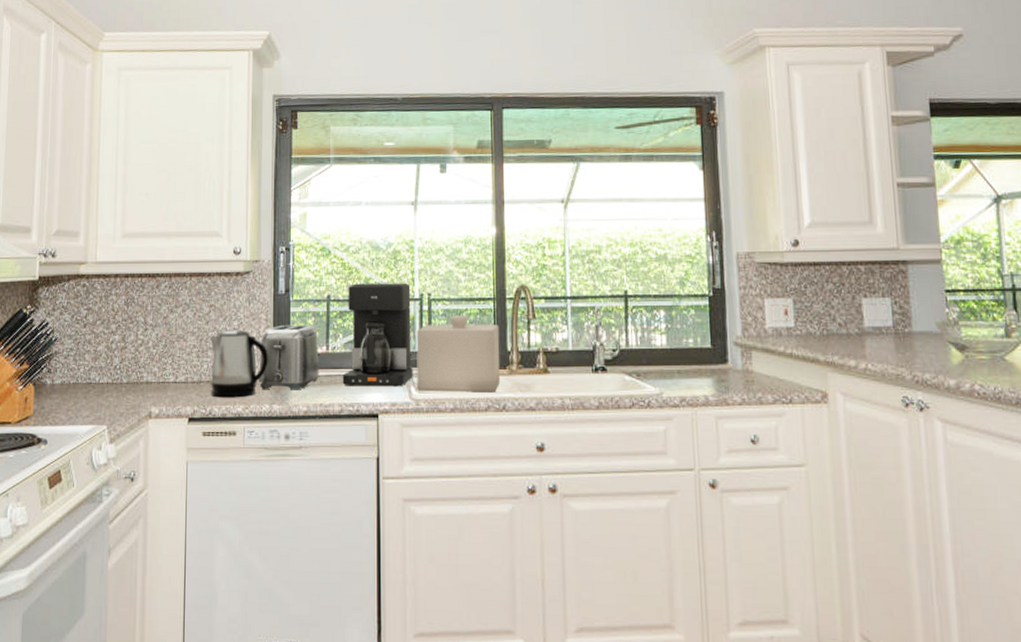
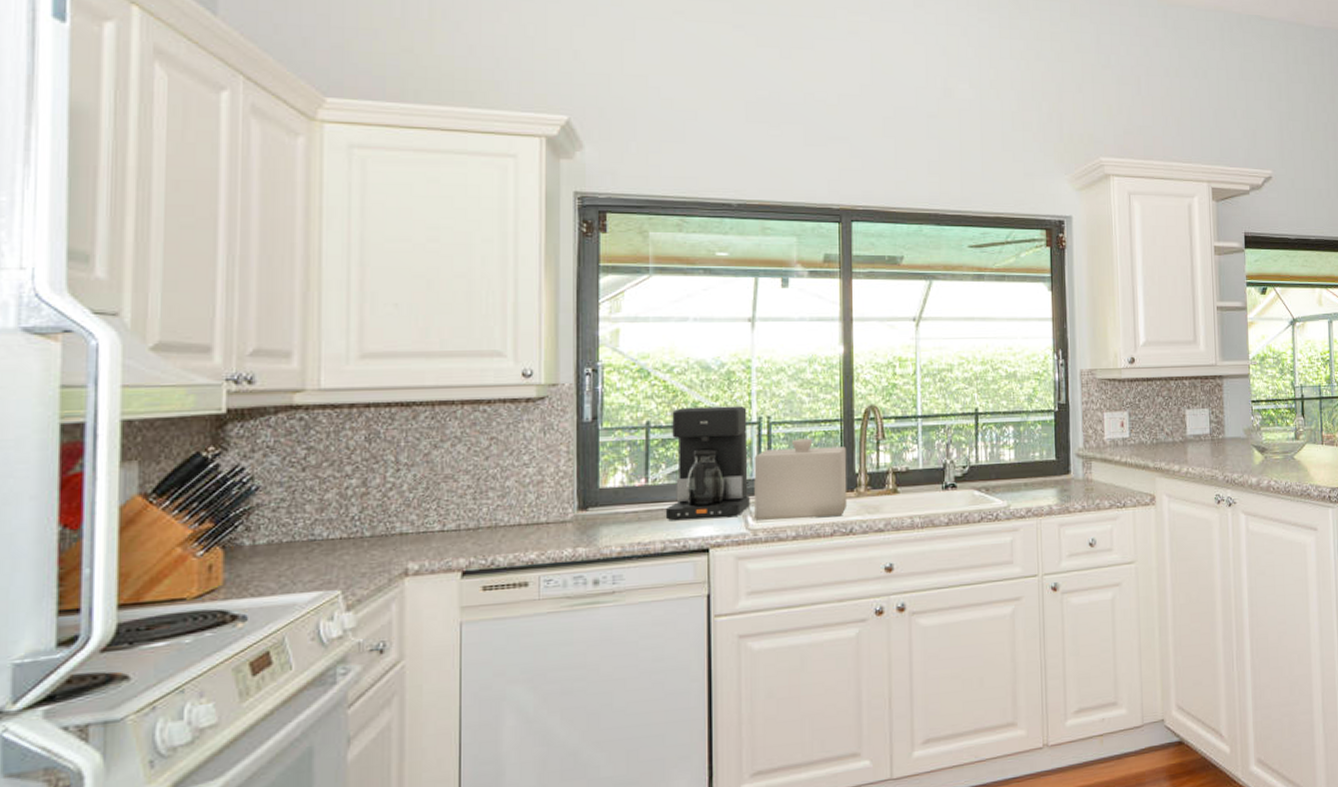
kettle: present [210,330,269,398] -> none [492,465,572,545]
toaster: present [259,324,319,390] -> none [558,455,636,532]

